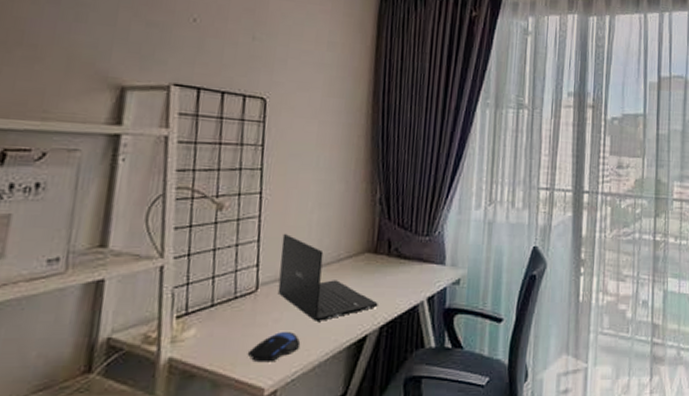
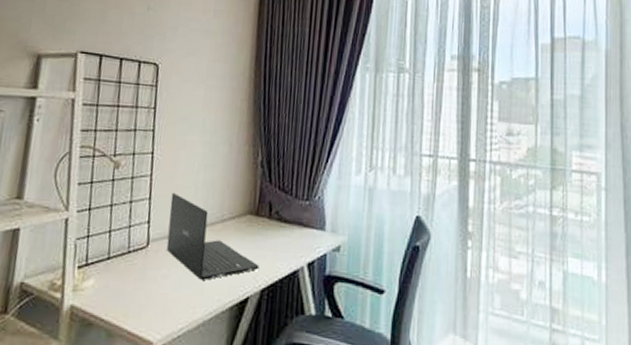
computer mouse: present [247,332,301,363] -> none [138,288,186,317]

